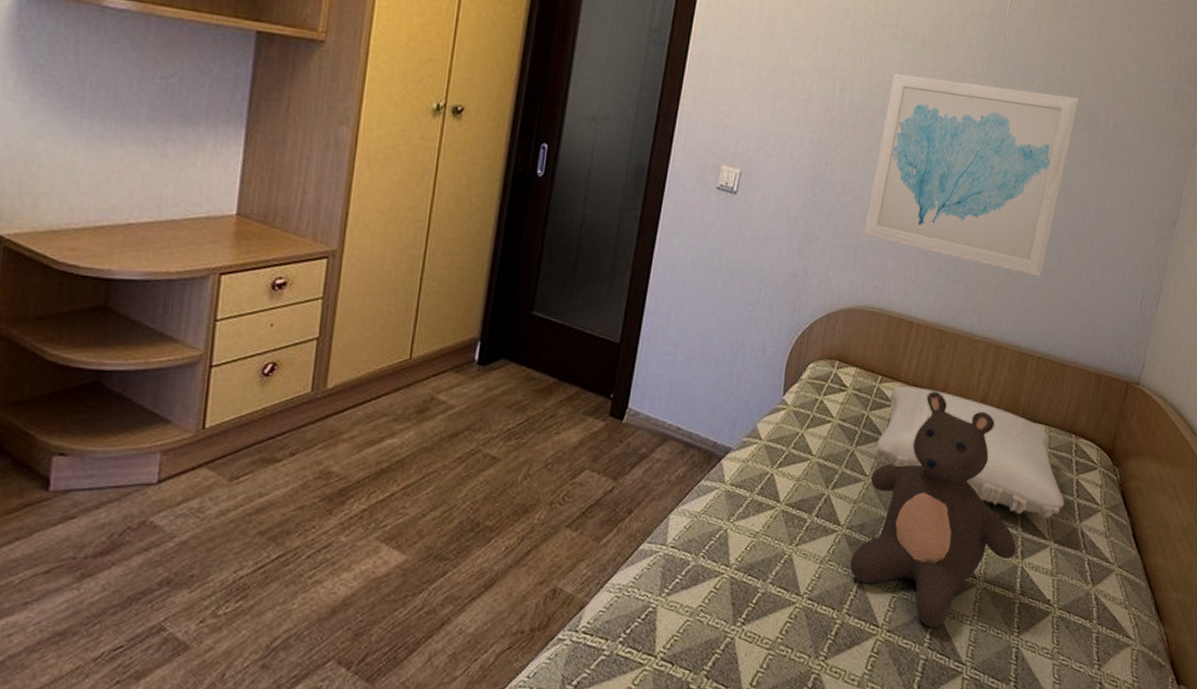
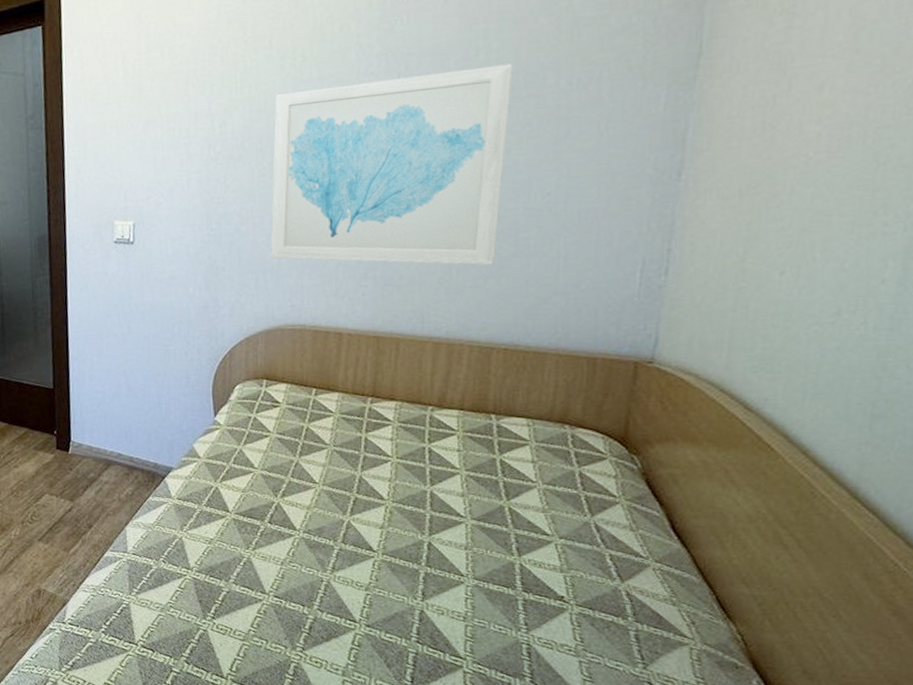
teddy bear: present [850,391,1017,627] -> none [313,396,509,623]
pillow: present [874,386,1065,518] -> none [320,395,567,513]

